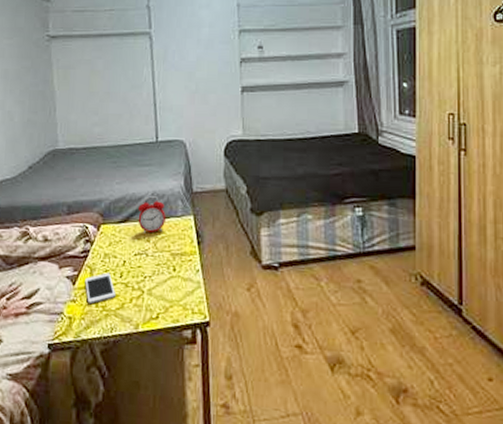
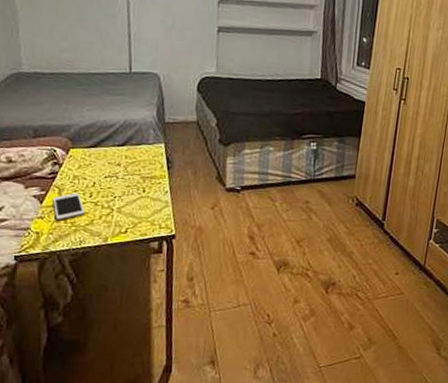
alarm clock: present [138,196,165,233] -> none [109,124,137,158]

